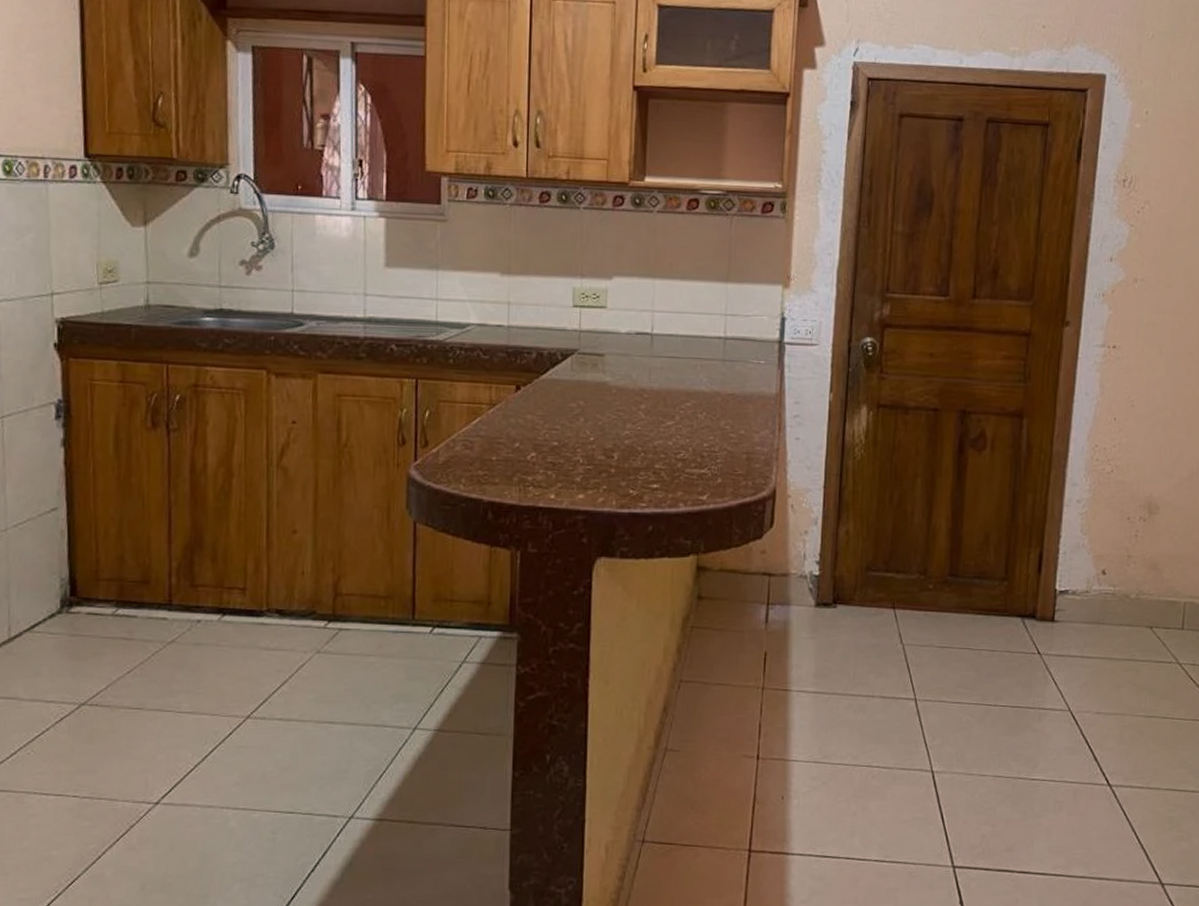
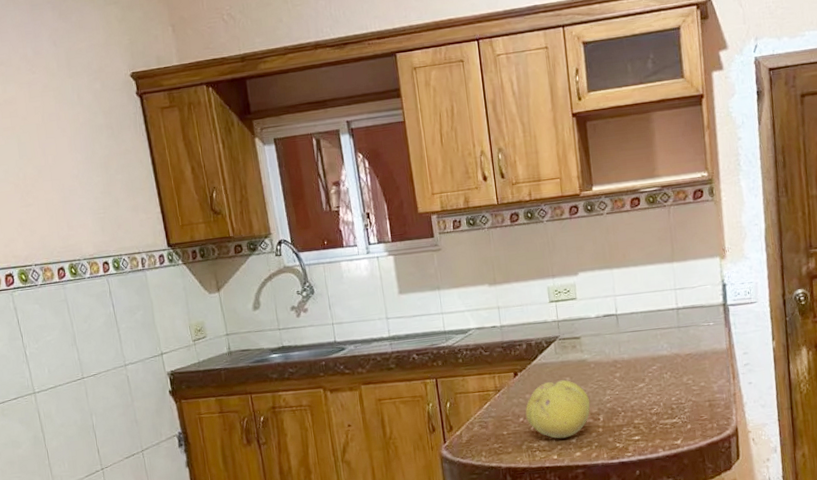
fruit: none [523,402,605,475] -> present [525,379,590,439]

